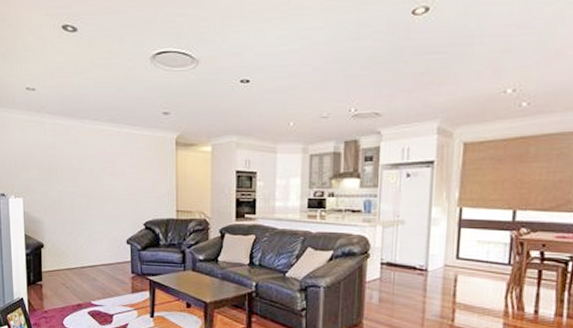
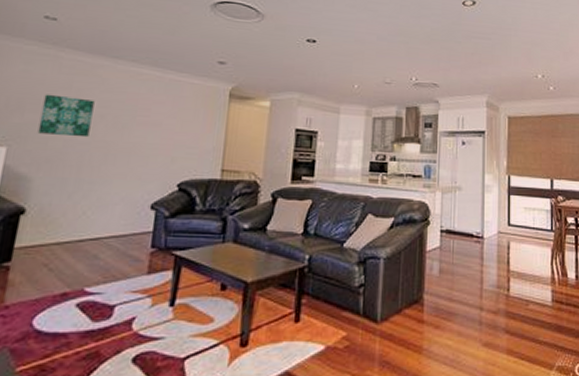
wall art: none [39,154,74,188] -> present [37,94,95,138]

